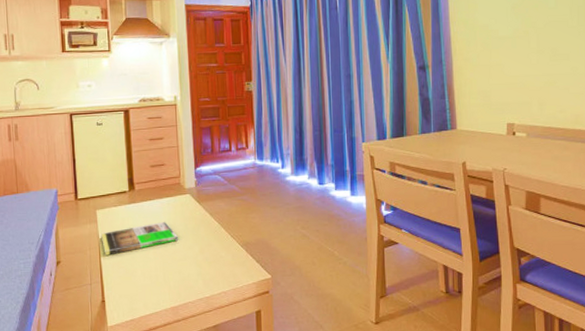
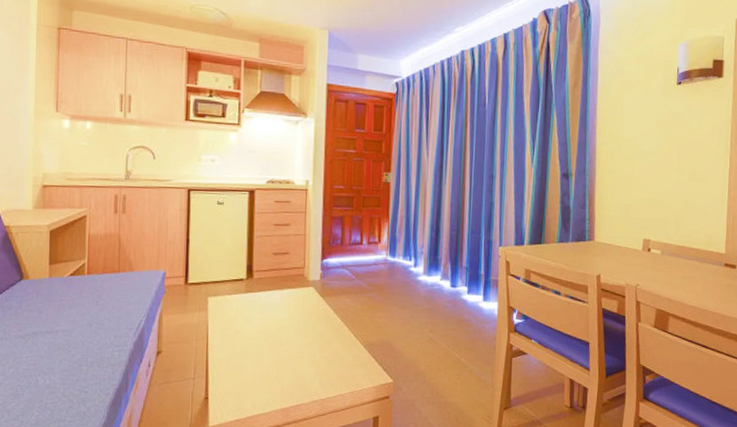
magazine: present [100,221,179,256] -> none [210,314,297,348]

